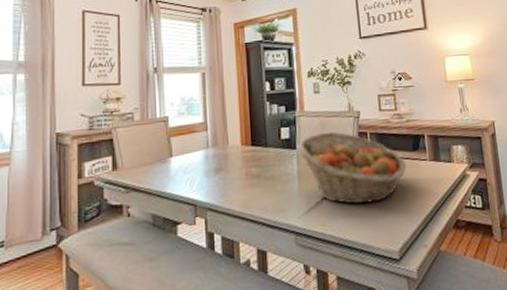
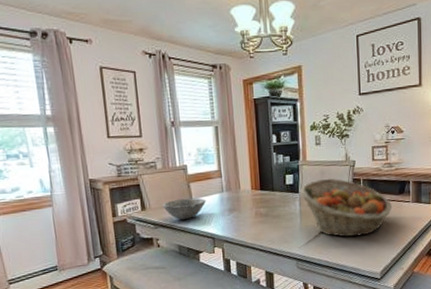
bowl: none [137,155,189,183] -> present [163,198,207,220]

